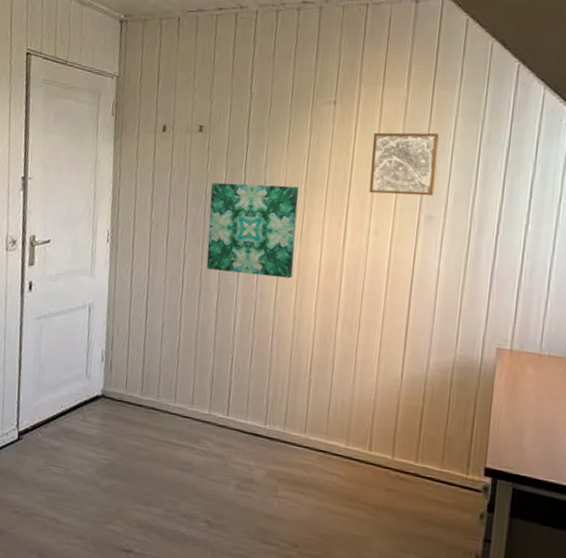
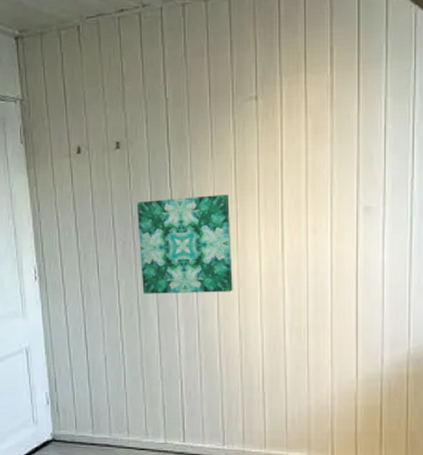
wall art: present [369,132,439,196] -> none [301,117,370,191]

